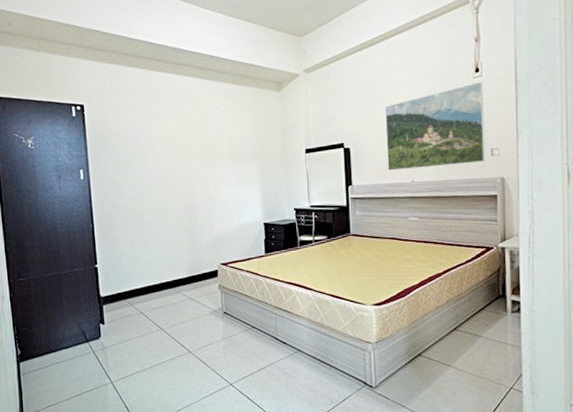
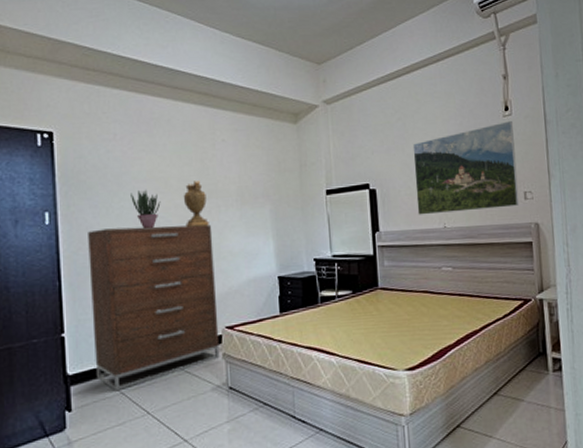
dresser: none [112,179,216,311] -> present [88,224,220,392]
potted plant: none [144,150,168,182] -> present [131,189,161,228]
decorative urn: none [185,142,207,182] -> present [183,181,209,227]

